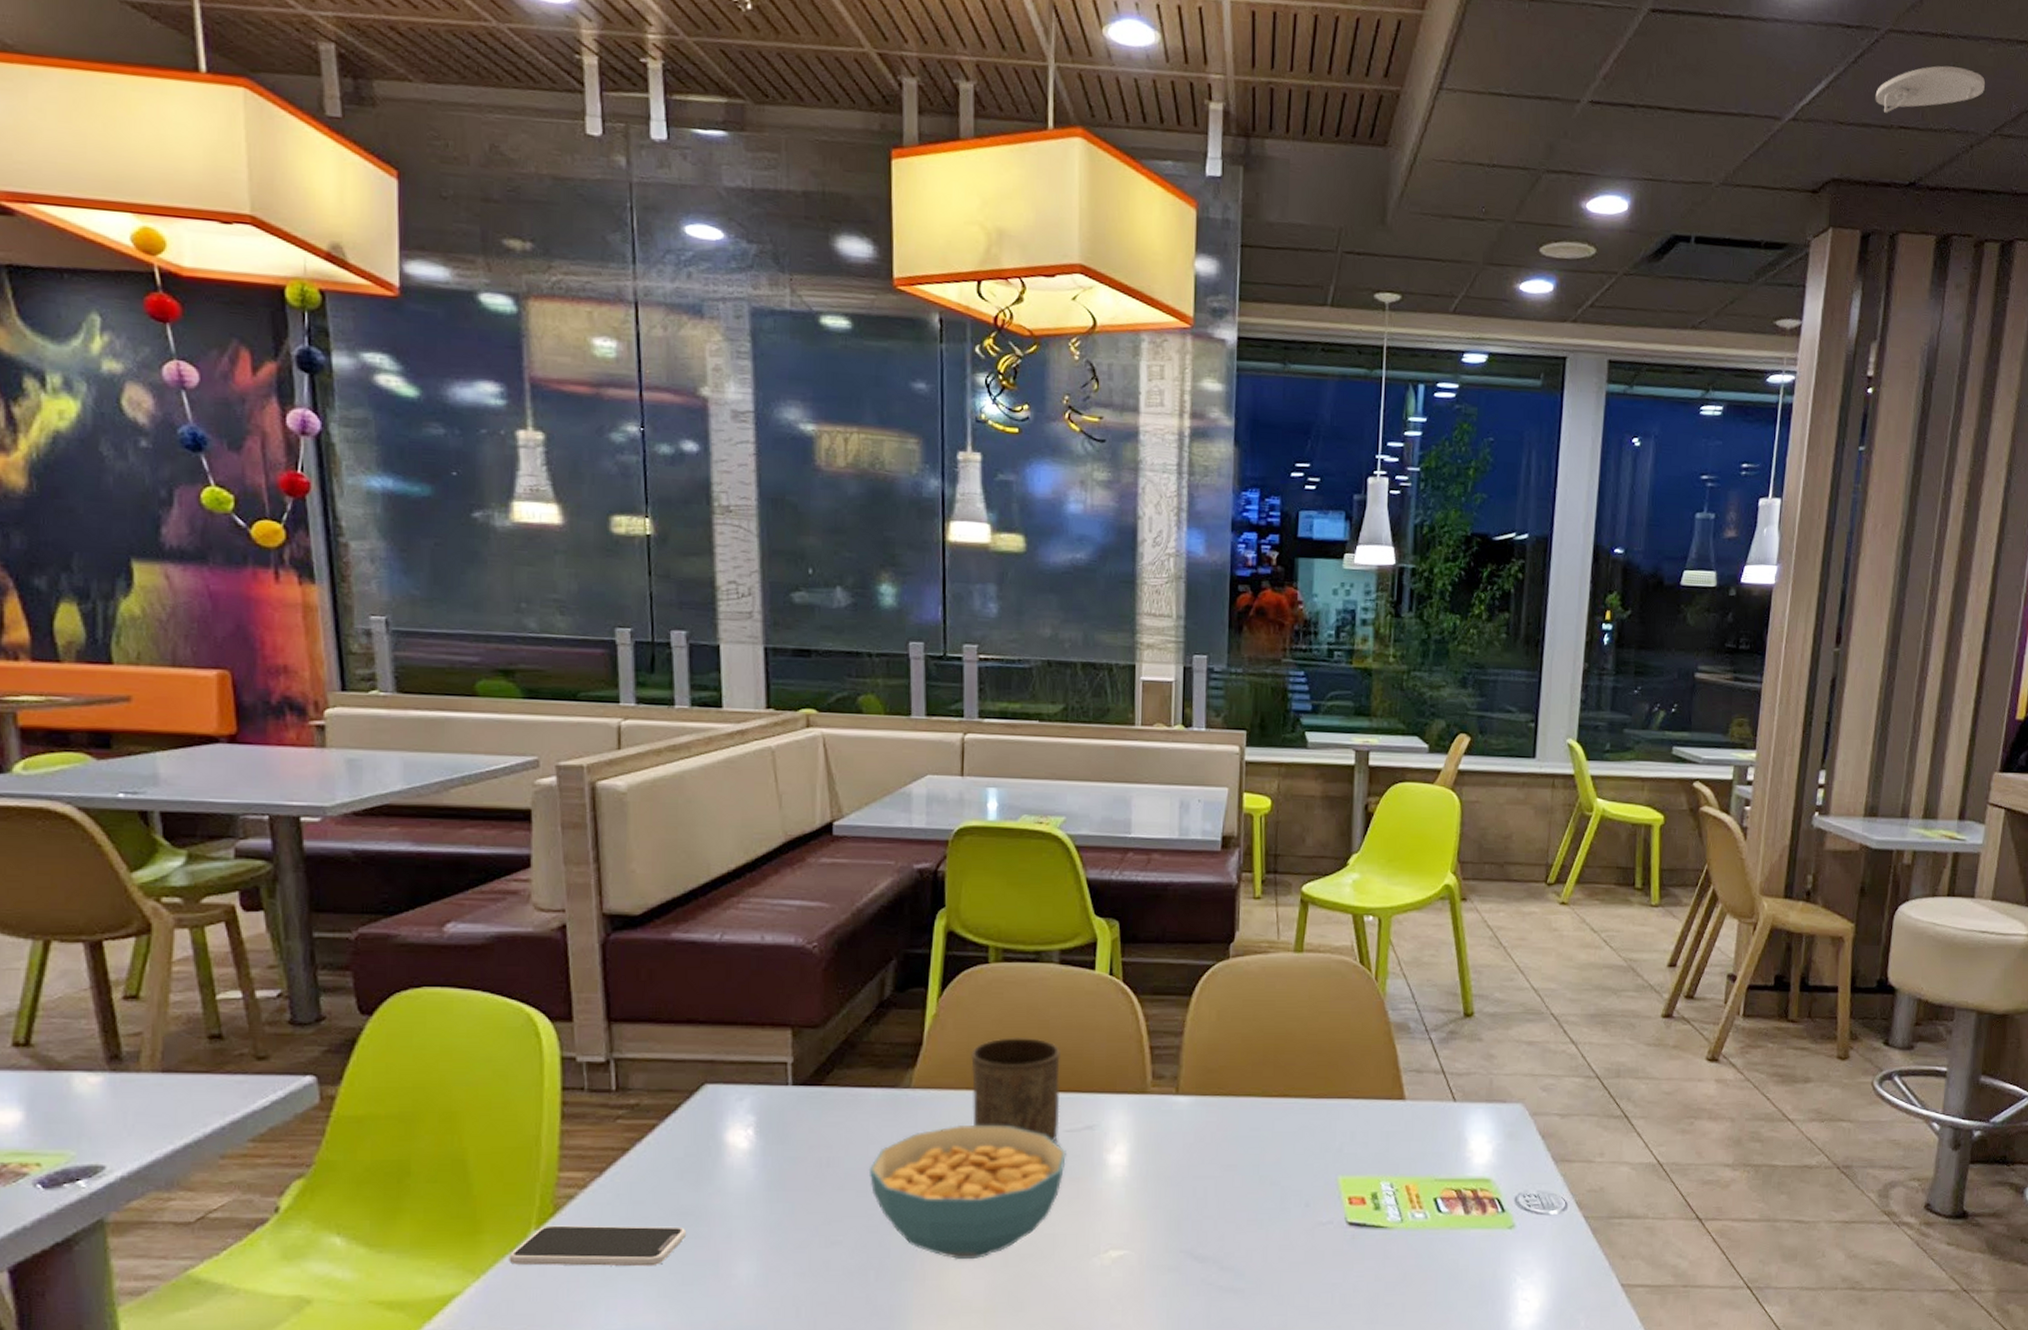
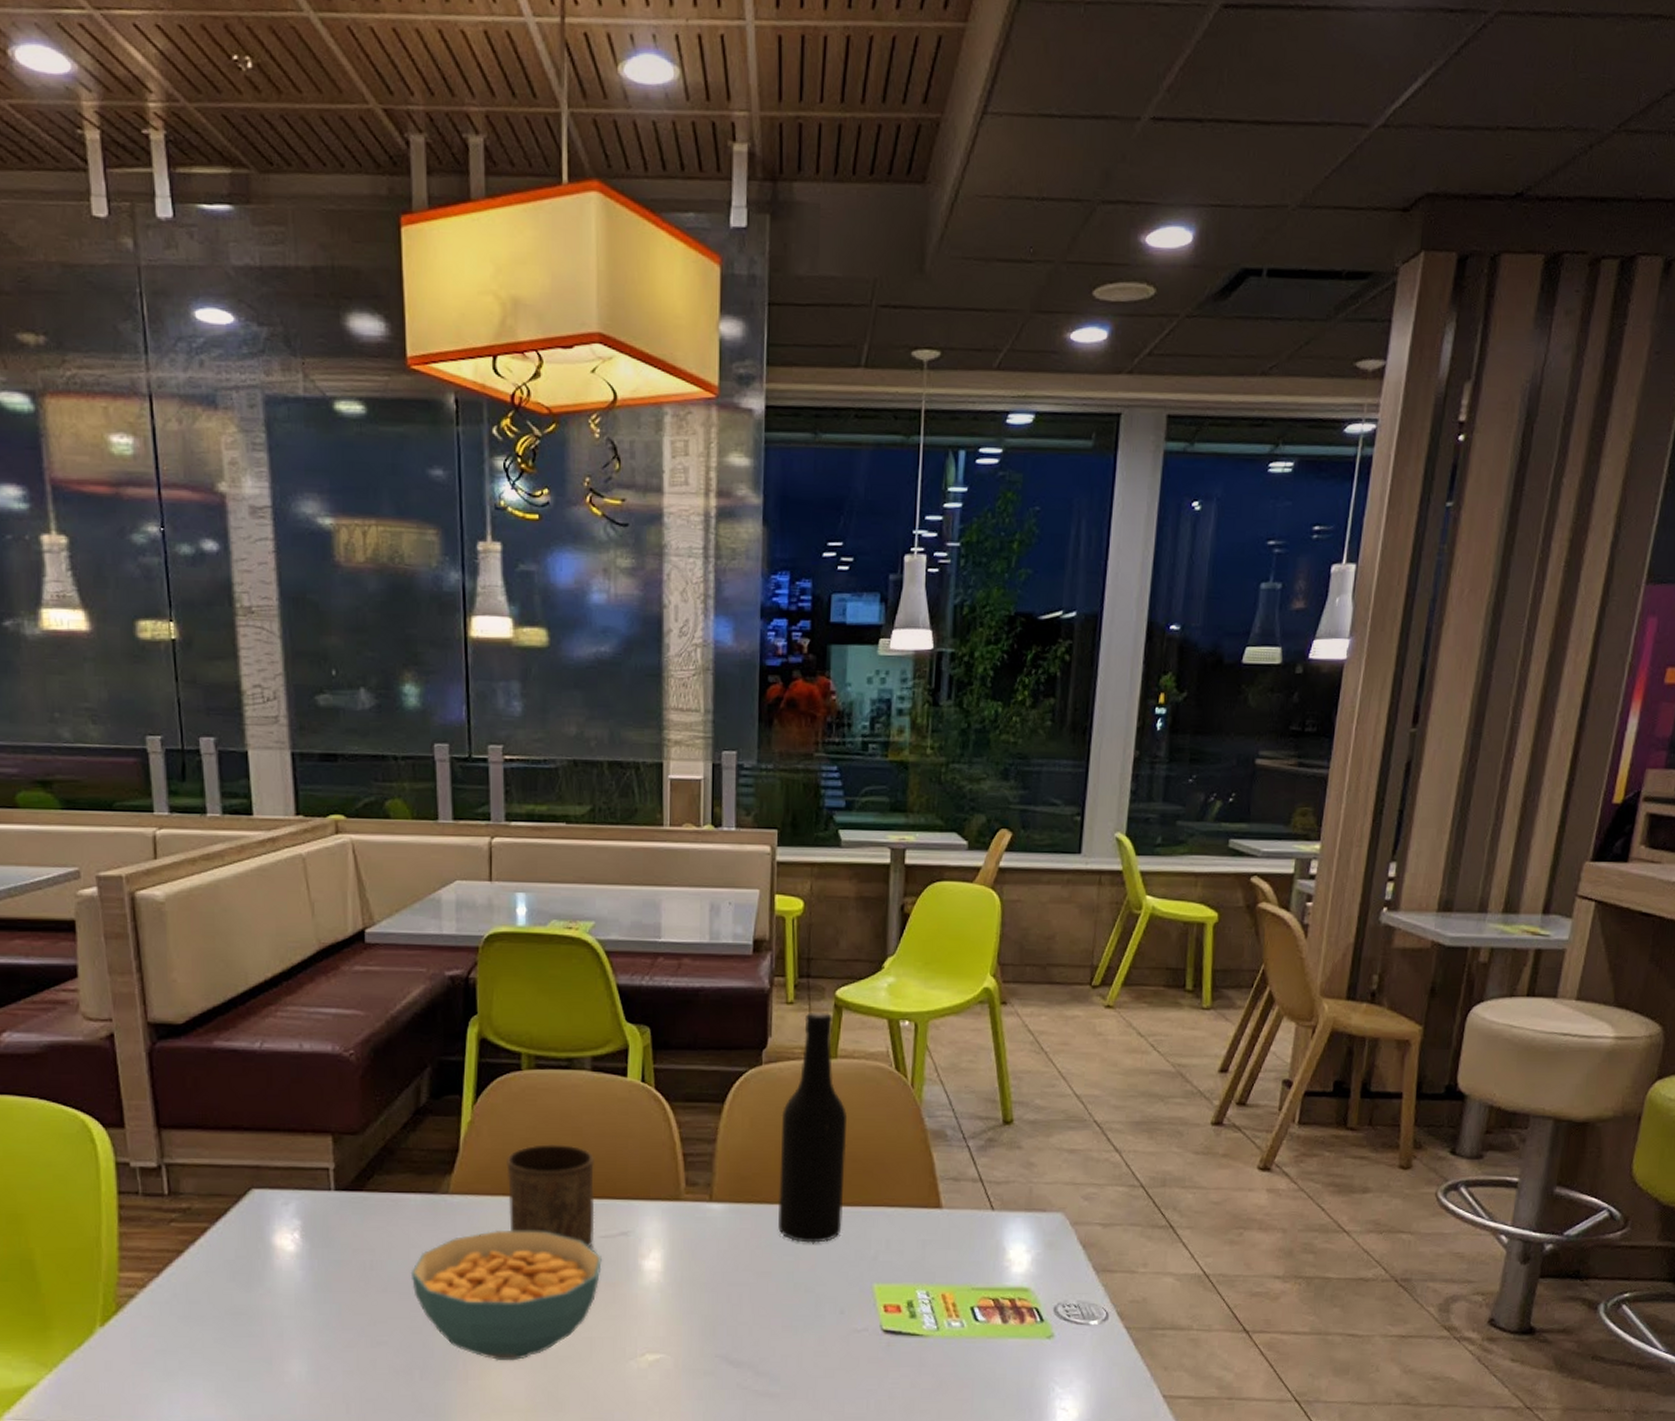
smartphone: present [509,1225,687,1267] -> none [77,1323,241,1363]
bottle: none [1244,906,1313,1137] -> present [778,1011,848,1244]
smoke detector: present [1875,65,1986,113] -> none [1479,51,1611,112]

